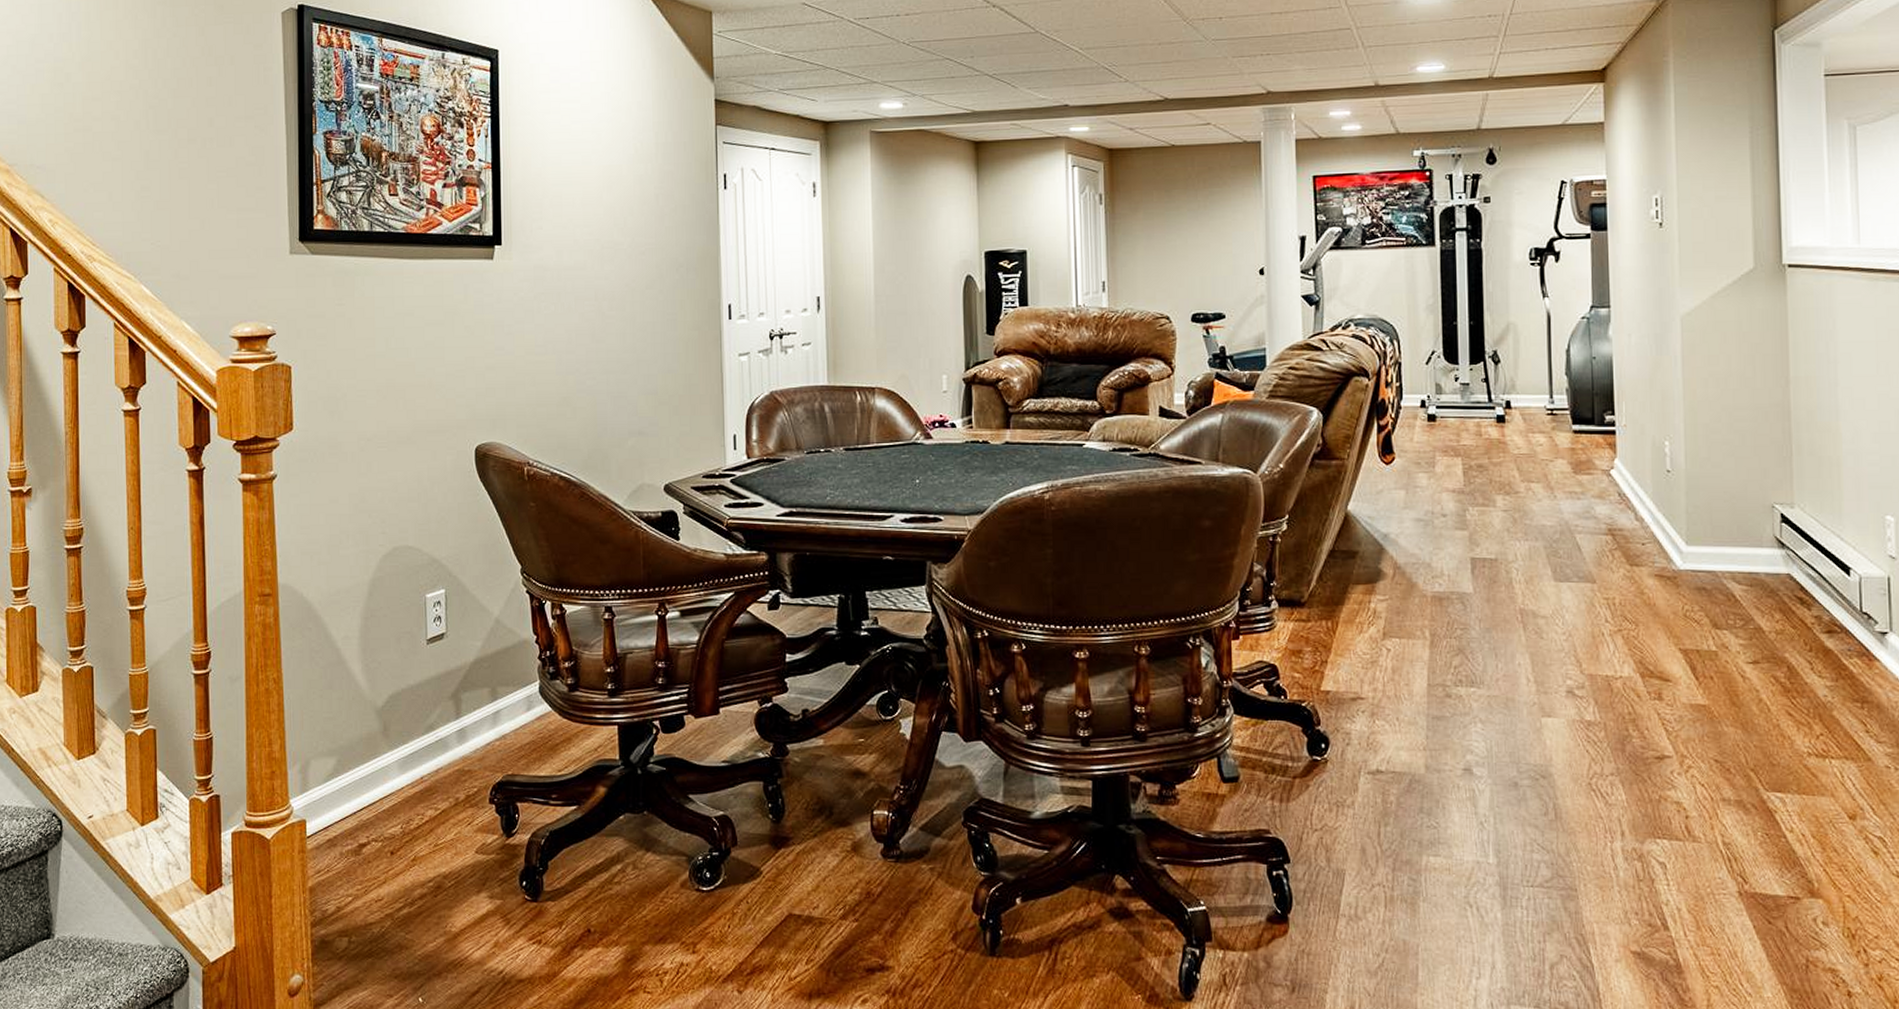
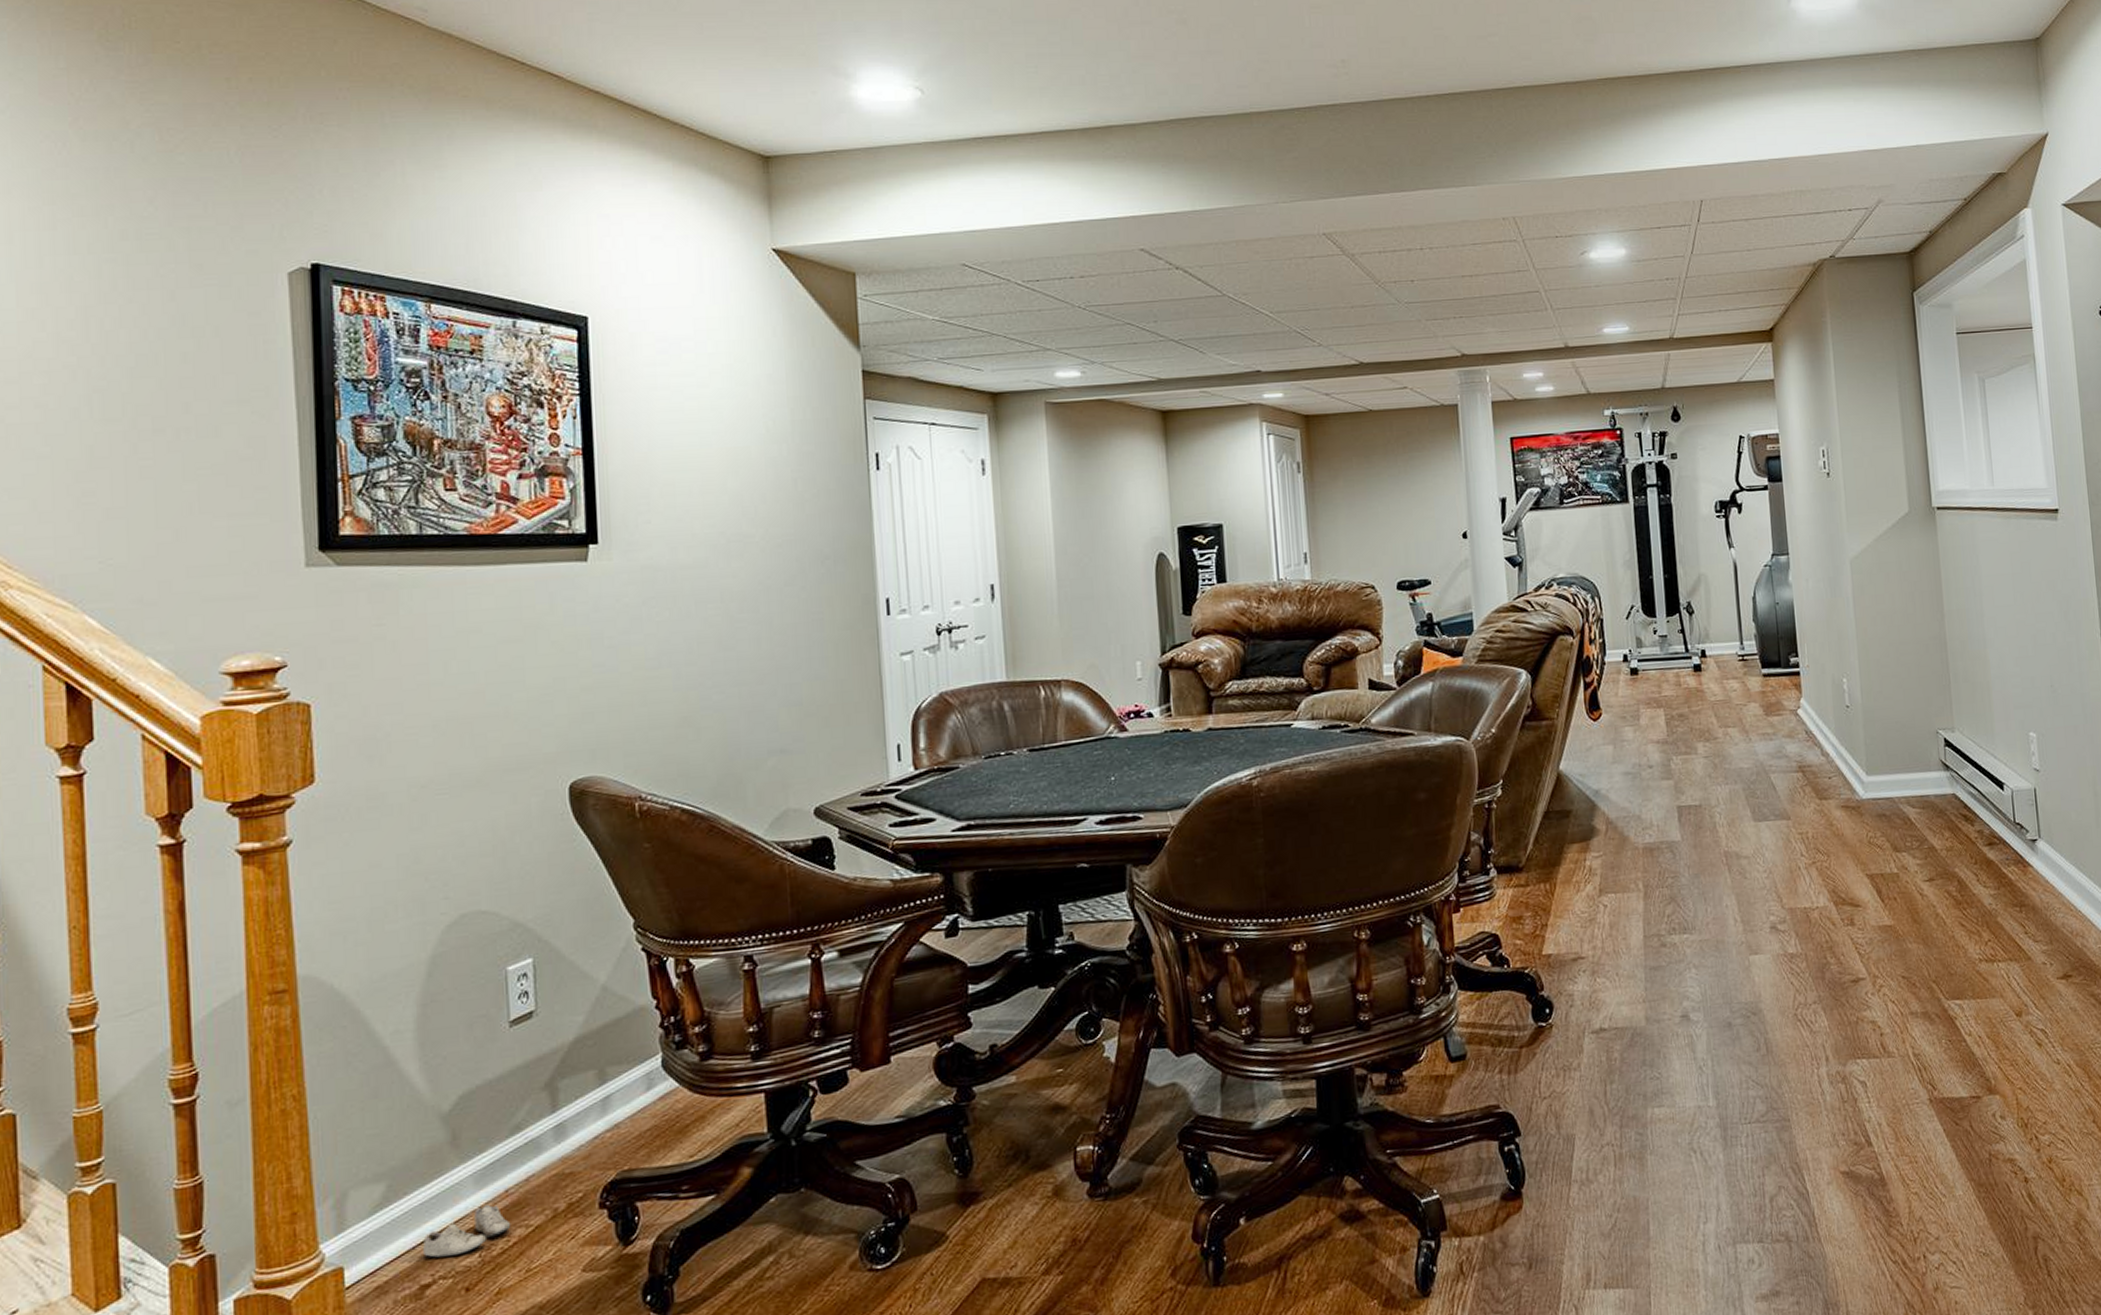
sneaker: none [361,786,425,824] -> present [423,1204,511,1259]

